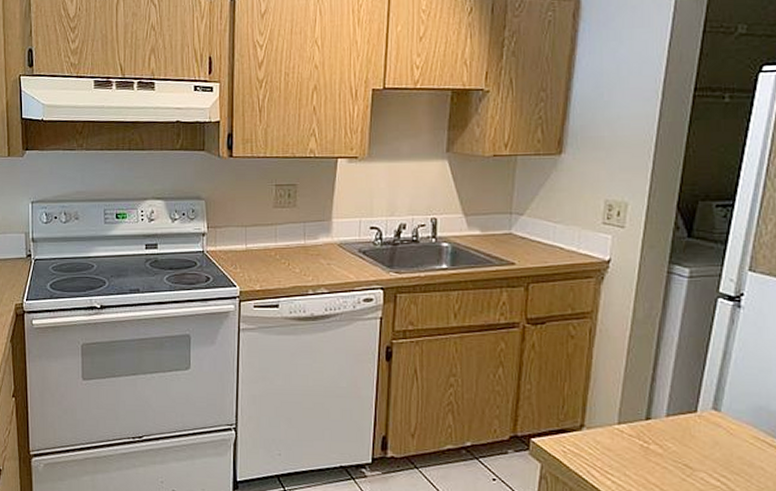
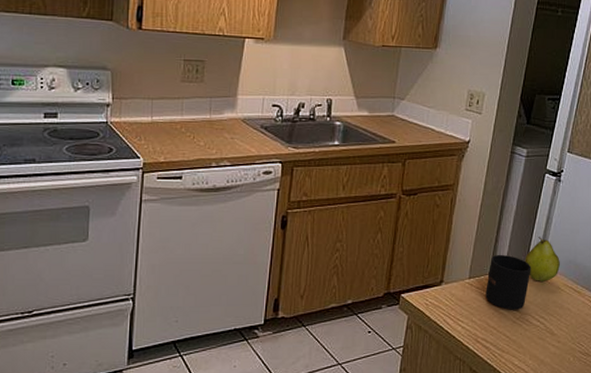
mug: none [642,395,705,465] -> present [485,254,532,310]
fruit: none [694,376,746,433] -> present [525,237,560,283]

